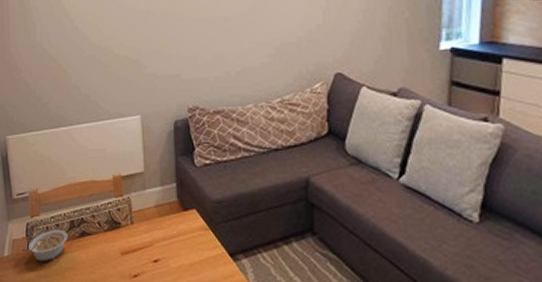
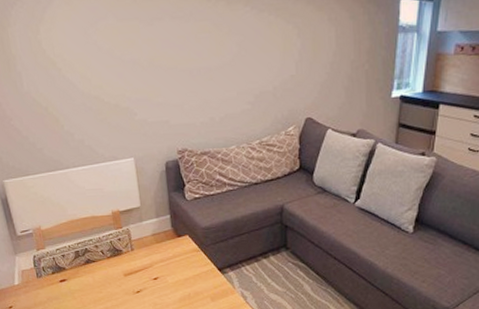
legume: present [21,230,68,262] -> none [31,259,74,287]

